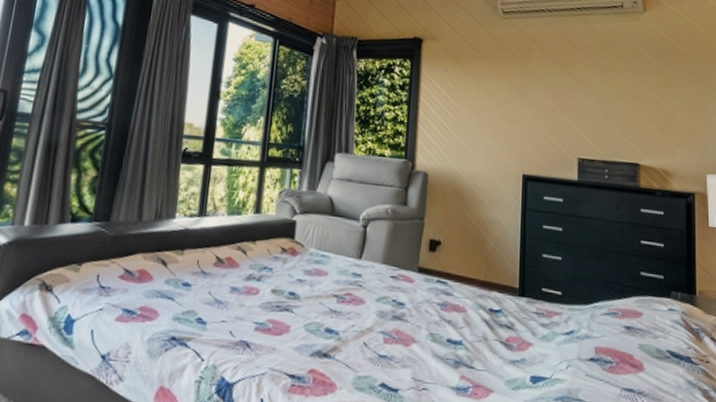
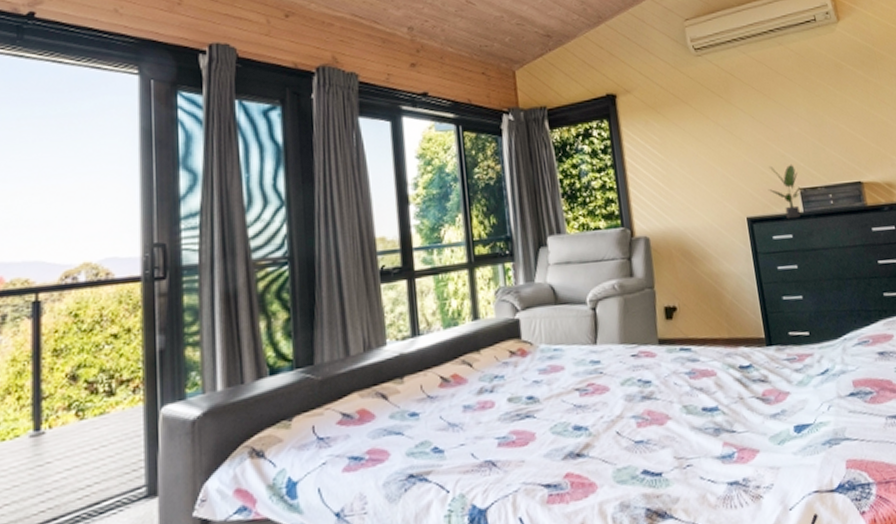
potted plant: none [547,132,580,186] -> present [768,164,801,220]

